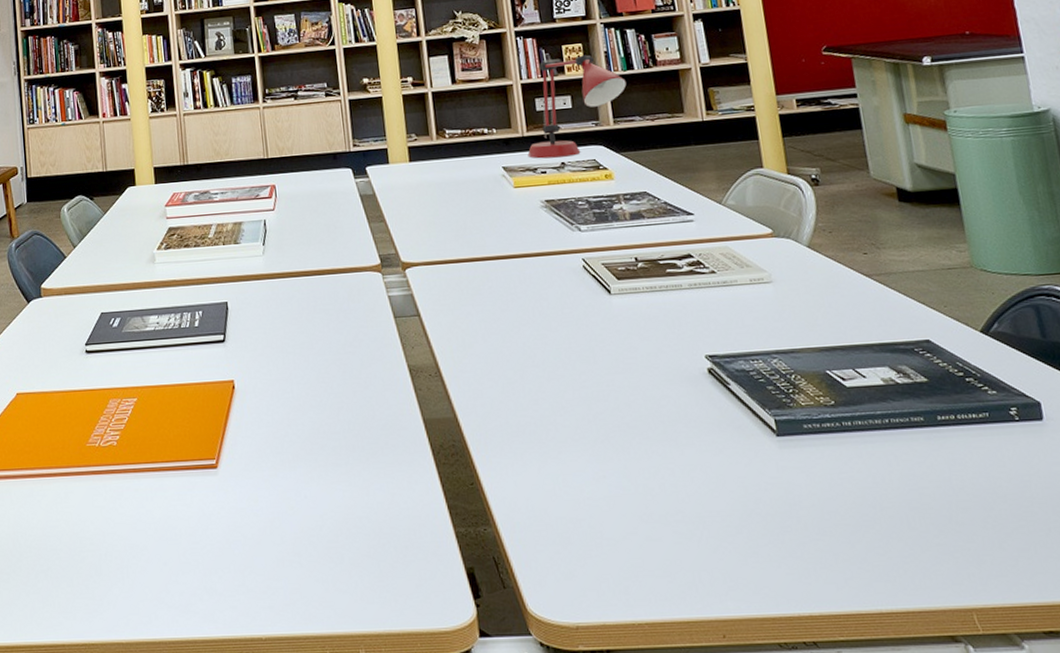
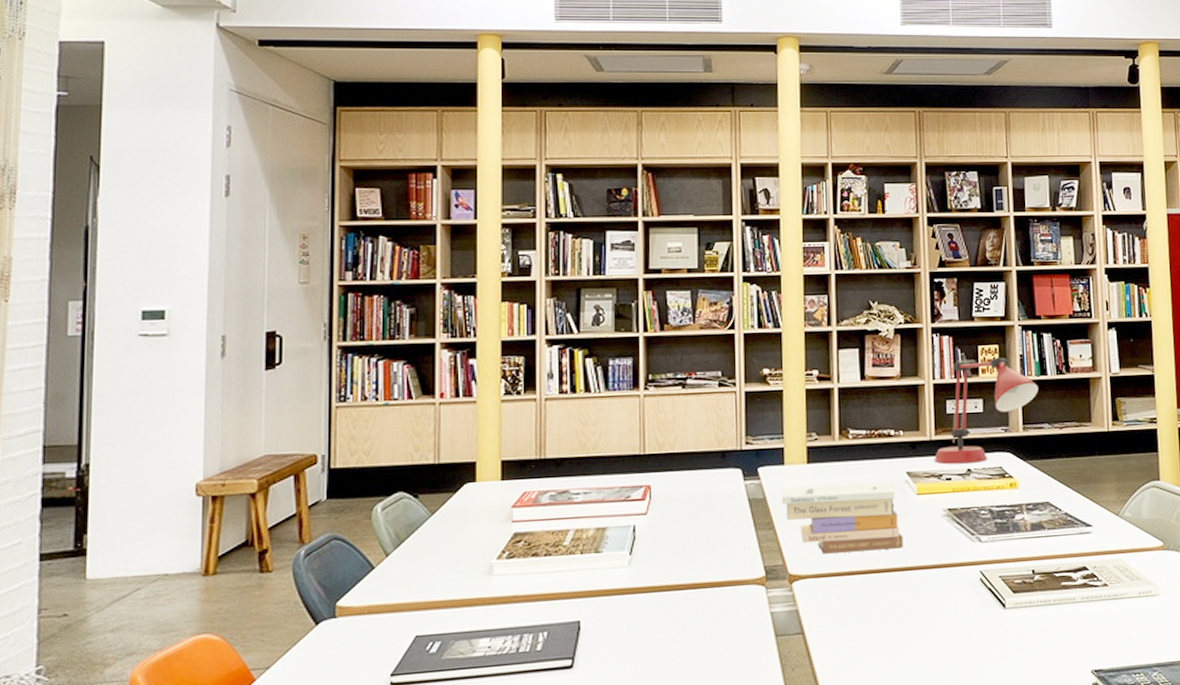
books: none [390,177,506,244] -> present [782,482,903,554]

